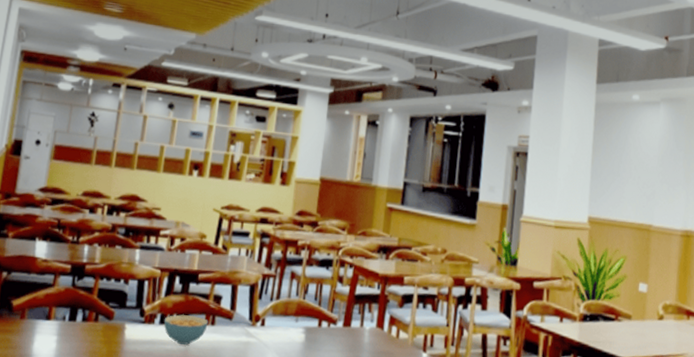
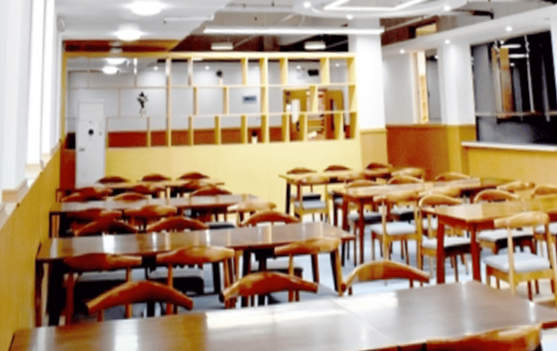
cereal bowl: present [164,314,208,345] -> none [245,294,292,327]

